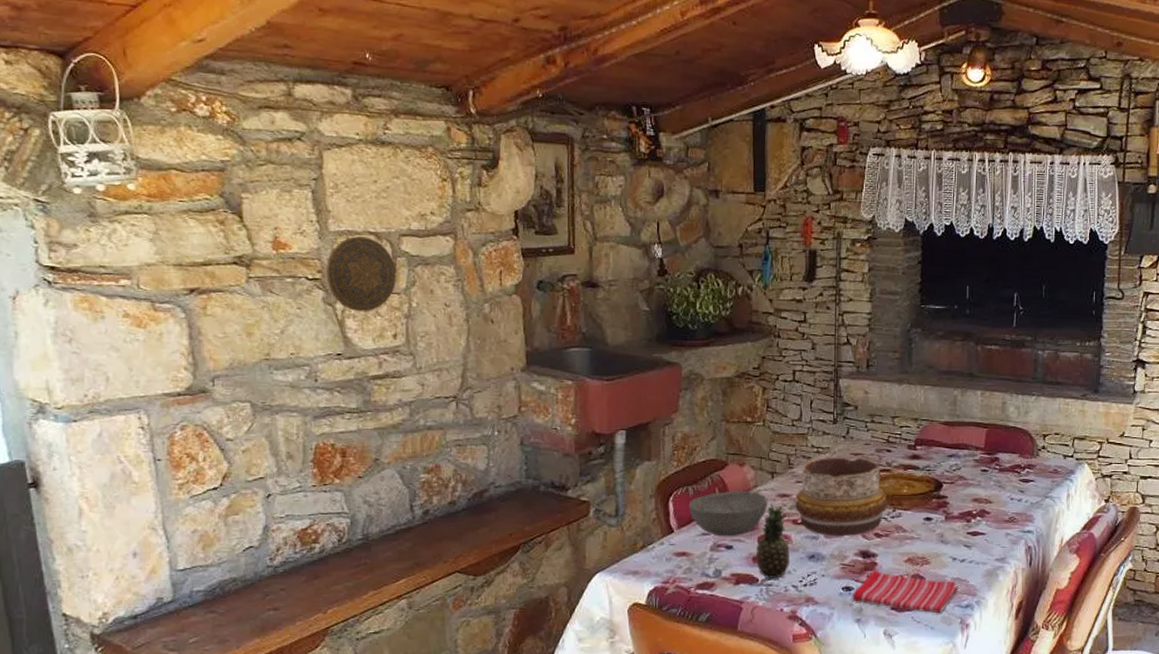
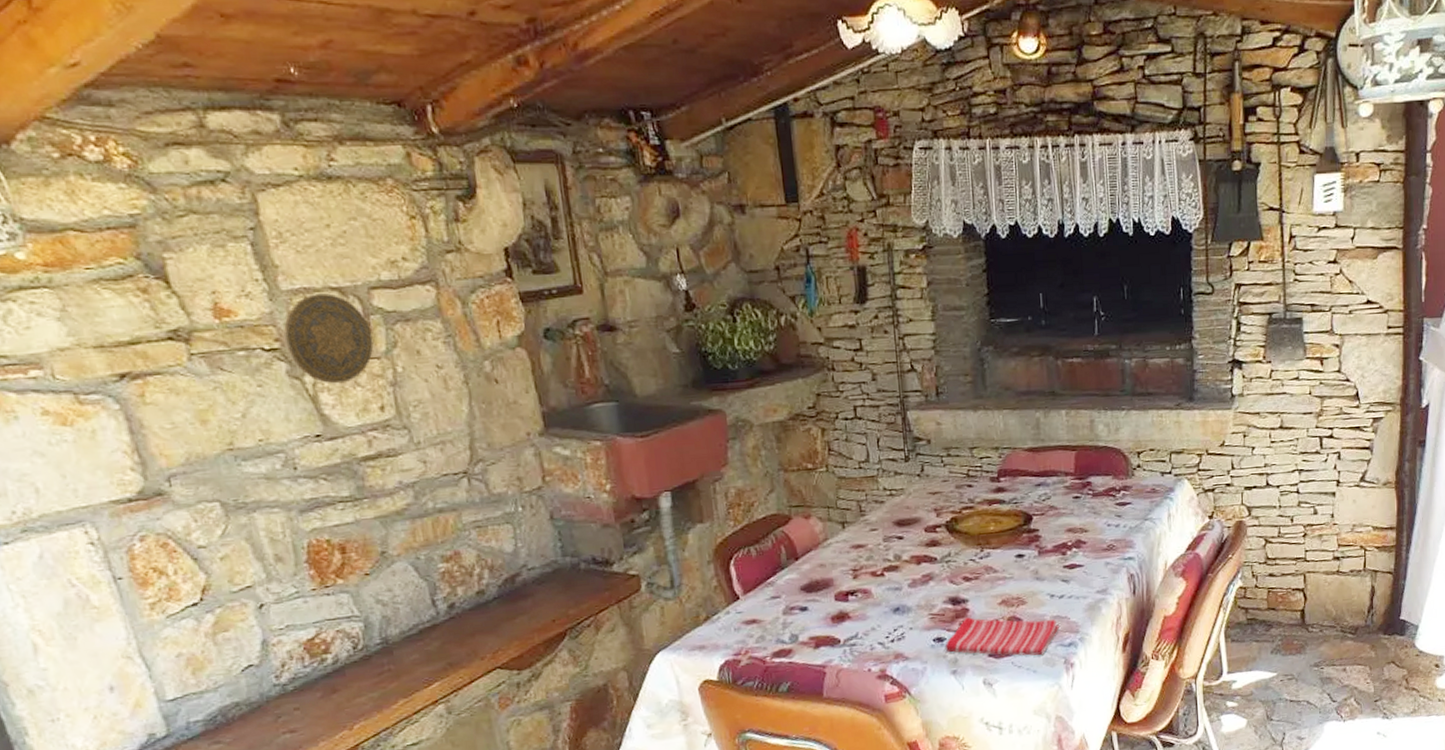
bowl: present [688,490,767,537] -> none [752,545,841,598]
fruit: present [756,504,790,579] -> none [834,557,873,639]
decorative bowl: present [795,457,888,536] -> none [871,497,975,585]

